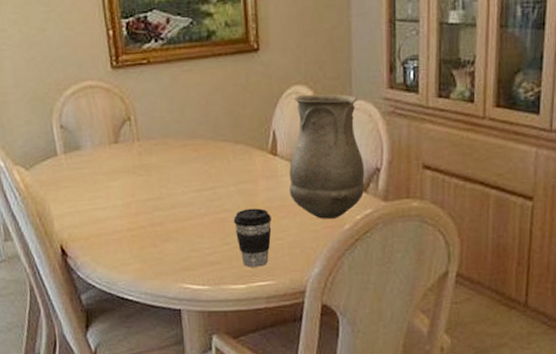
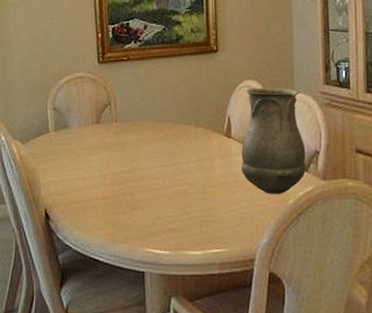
coffee cup: present [233,208,272,267] -> none [193,183,226,235]

